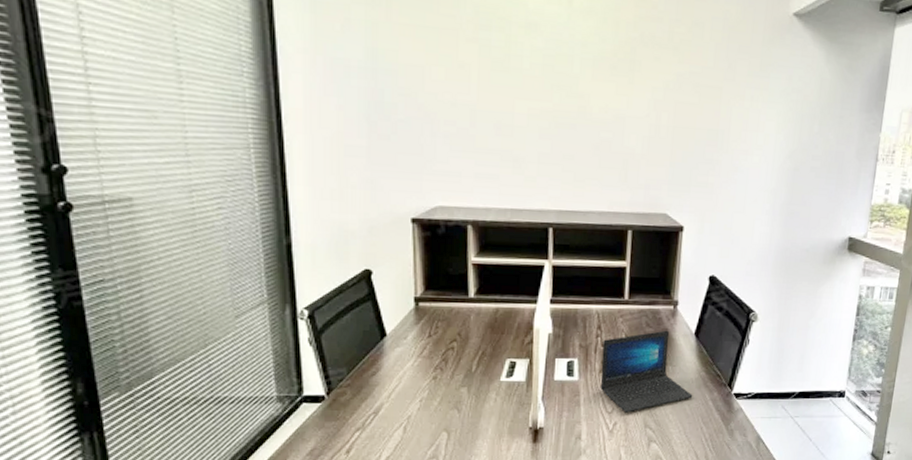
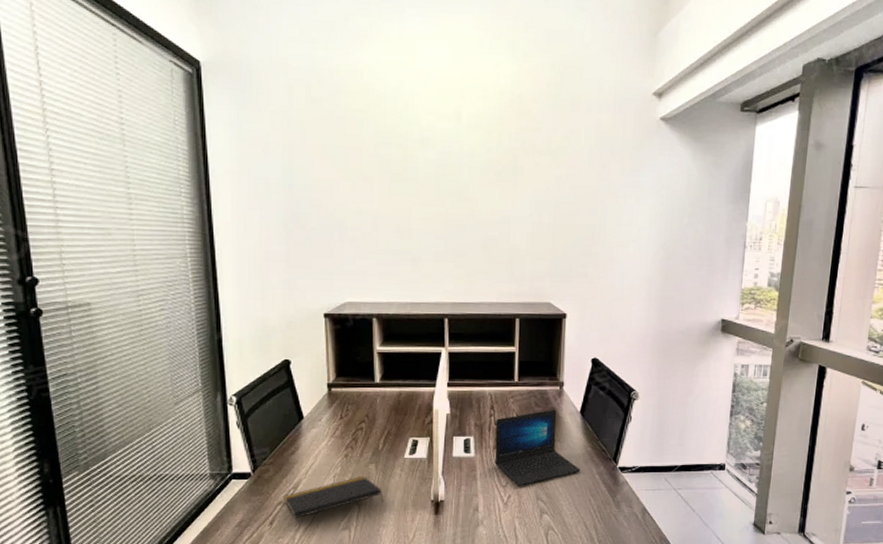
notepad: none [362,401,476,447] -> present [284,476,384,519]

